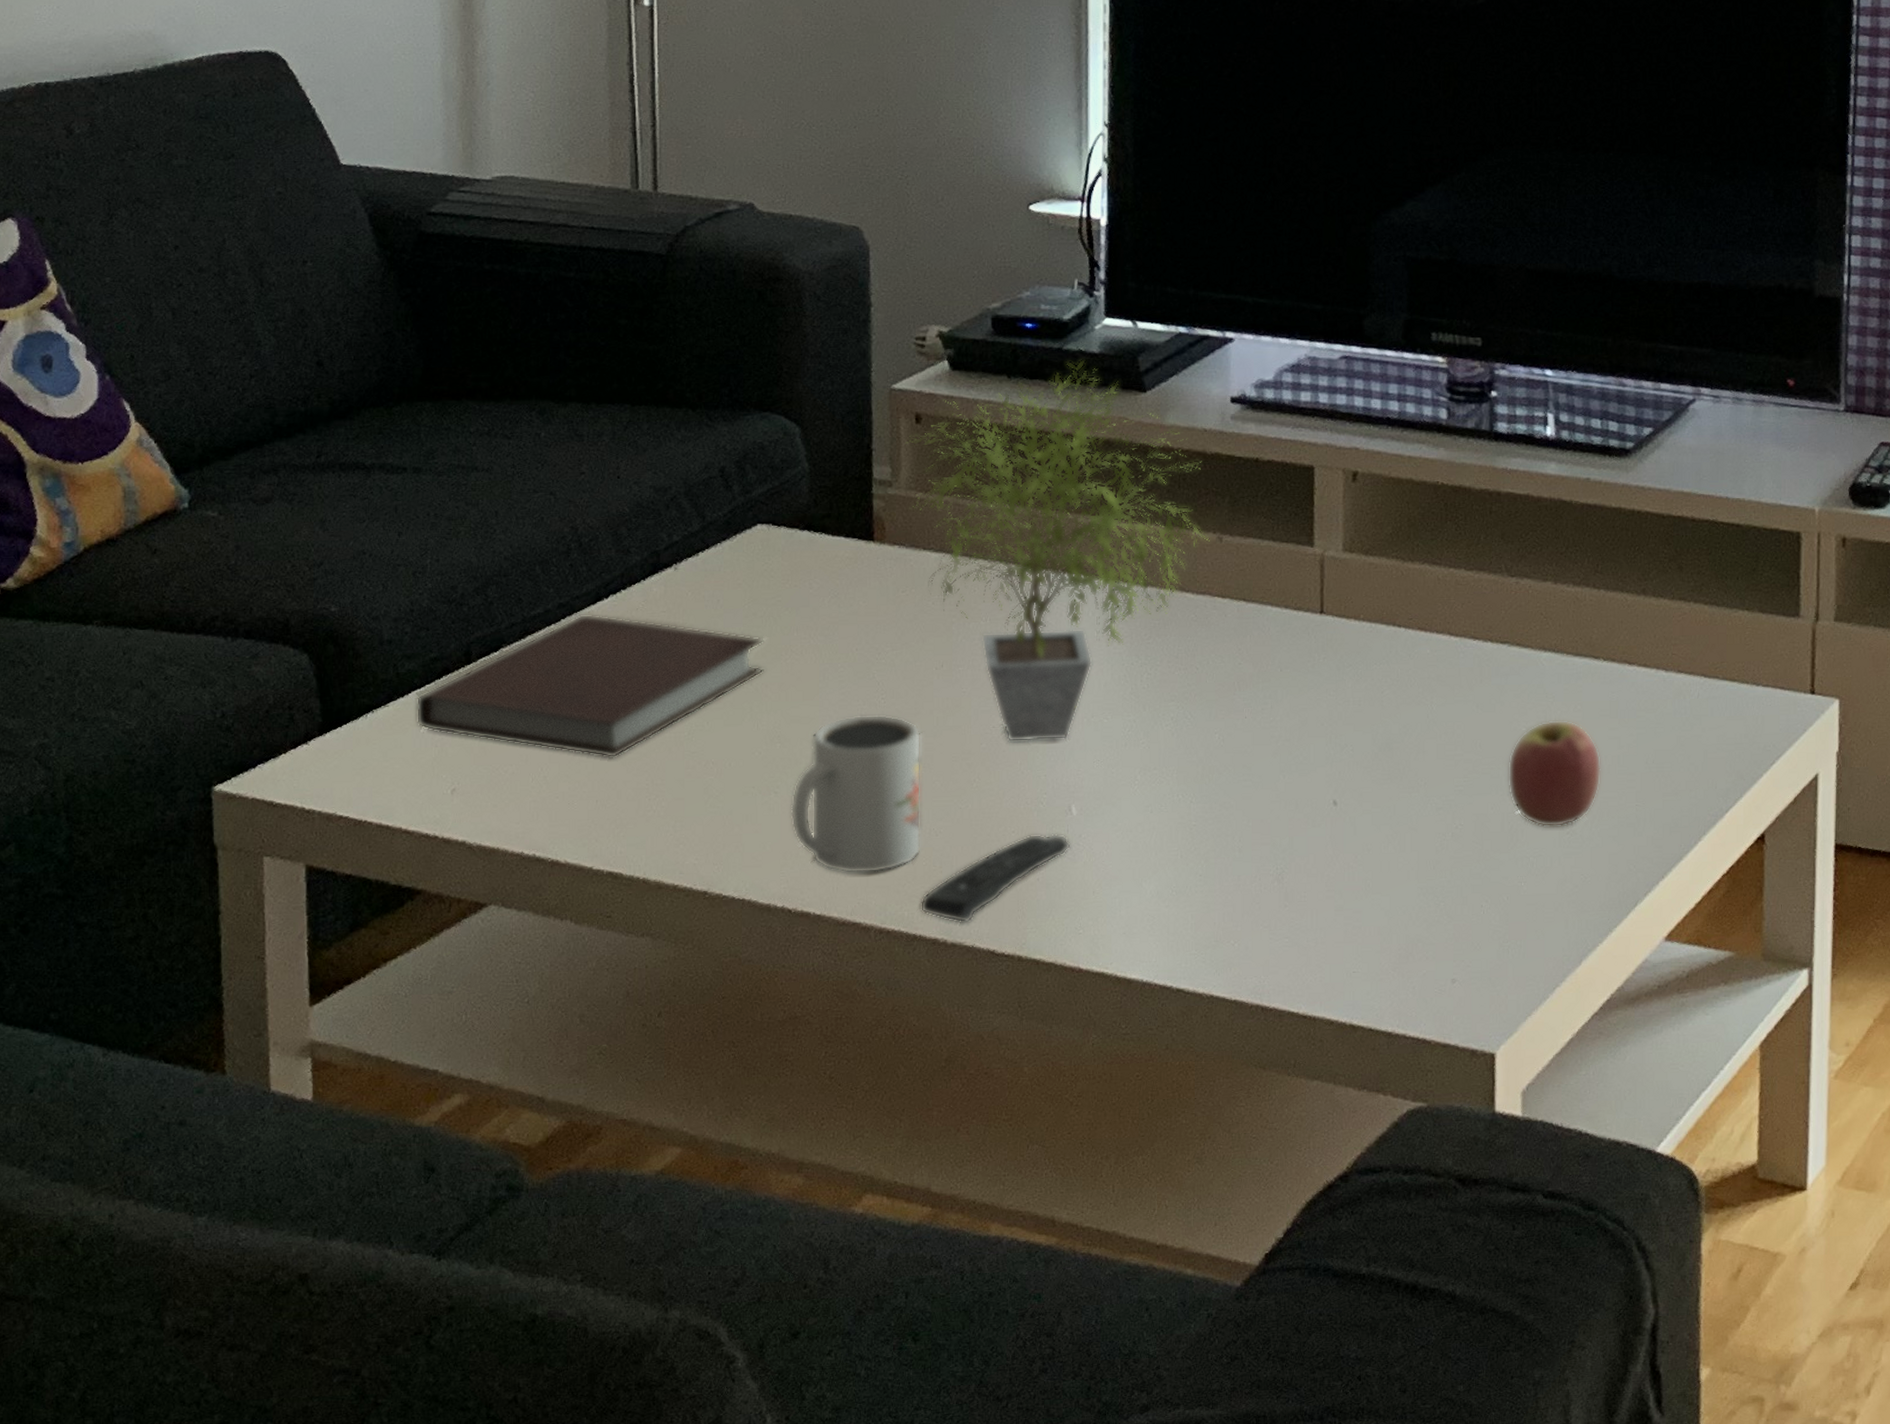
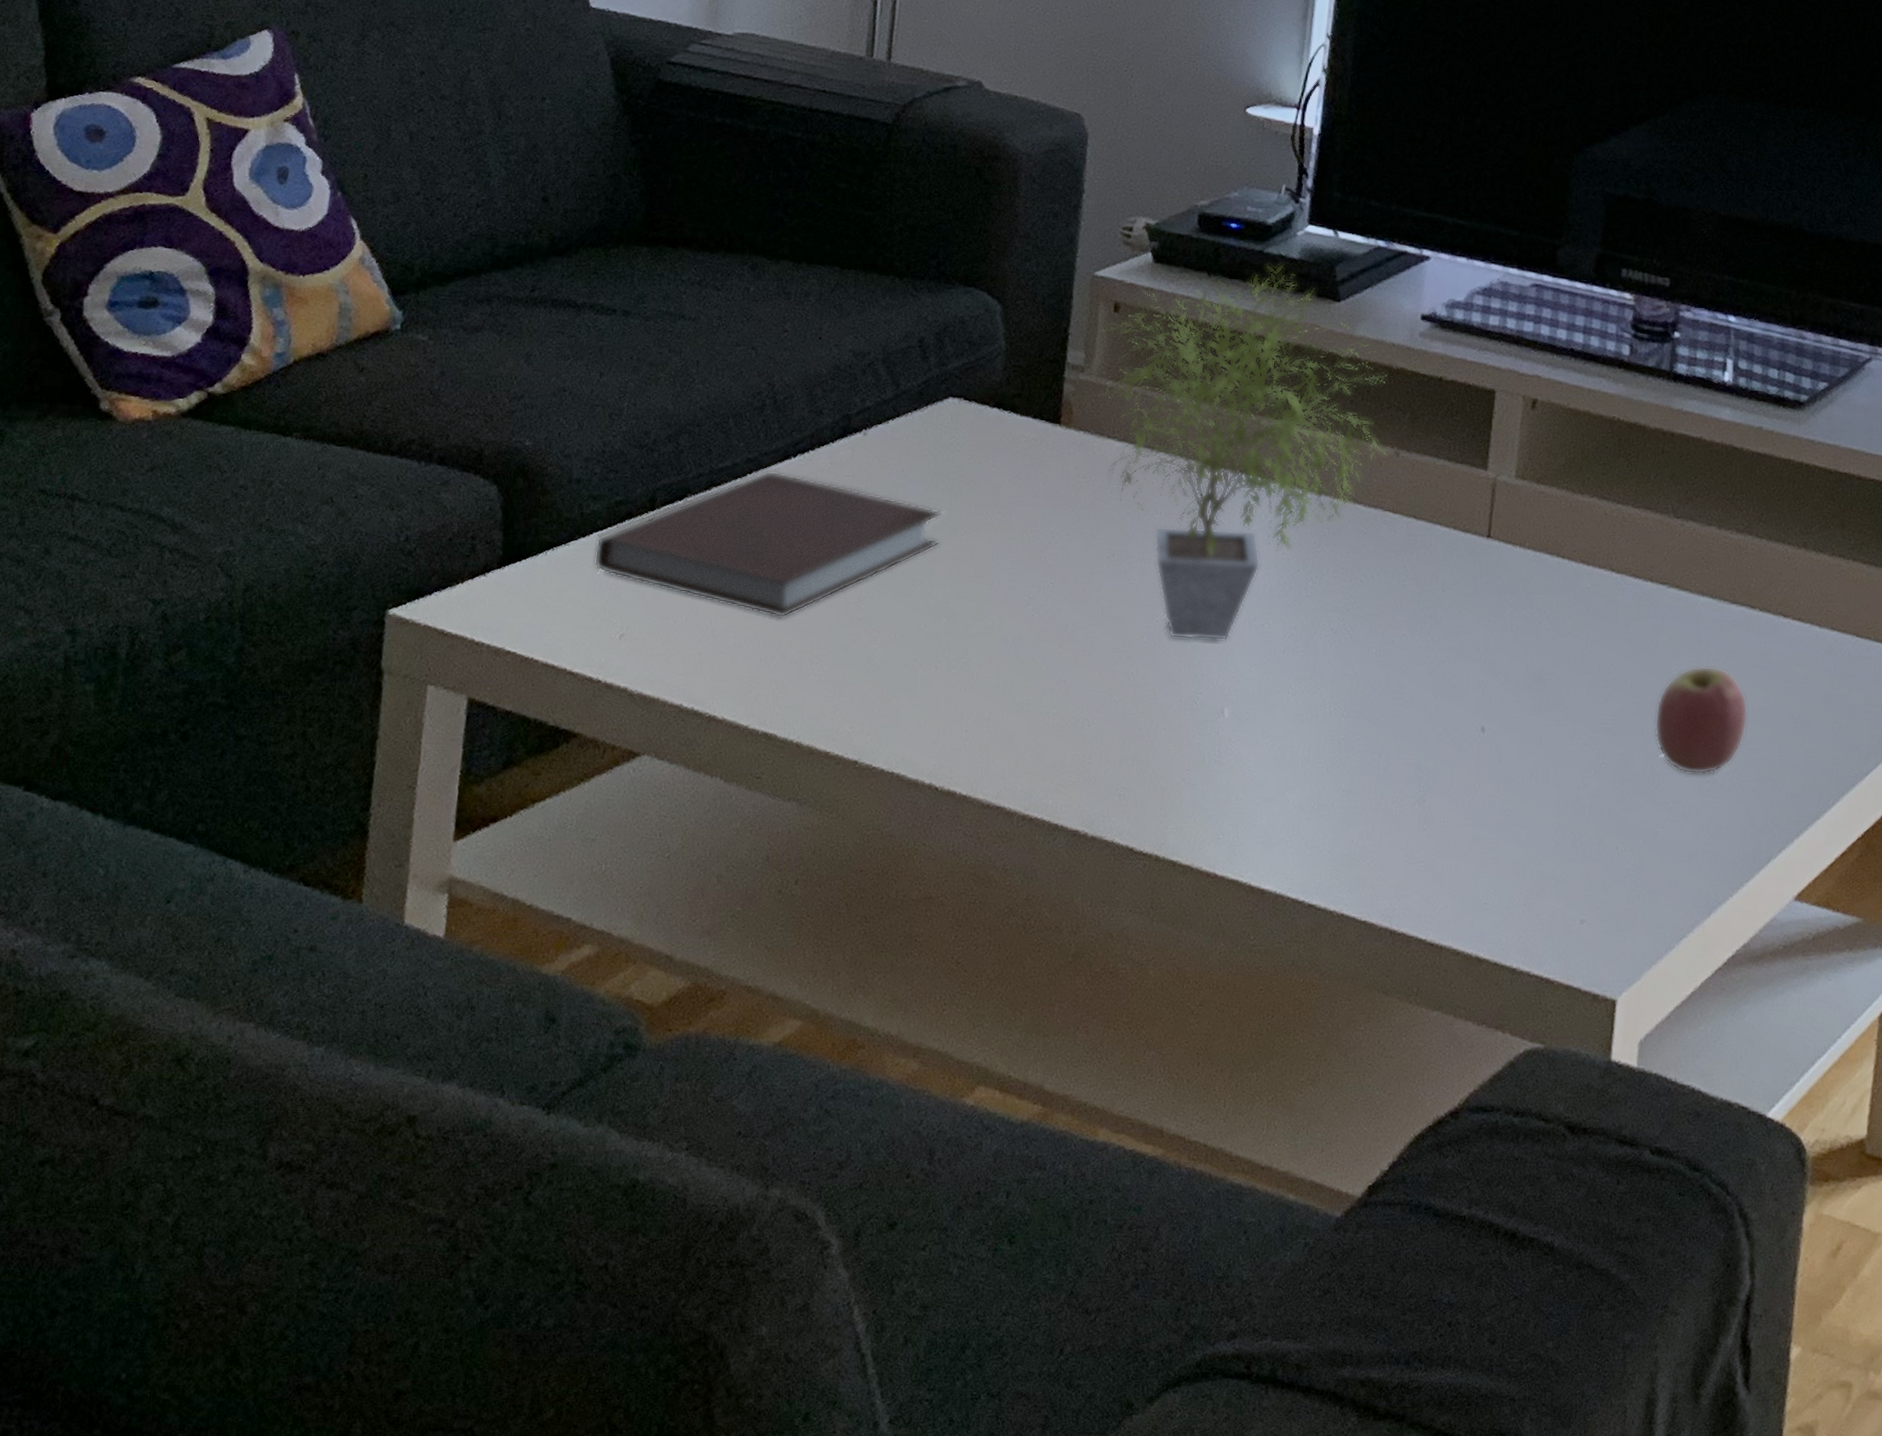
mug: present [790,714,921,874] -> none [948,597,1085,758]
remote control: present [920,833,1071,923] -> none [1064,733,1220,817]

